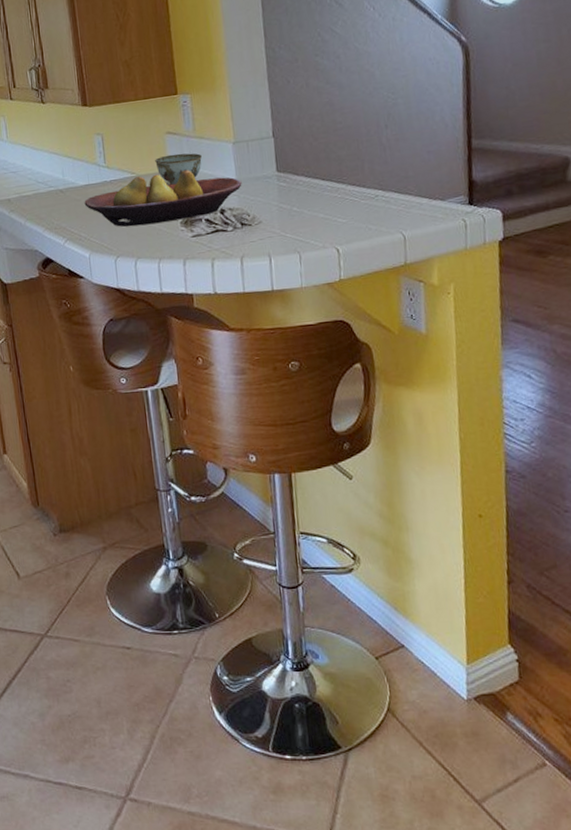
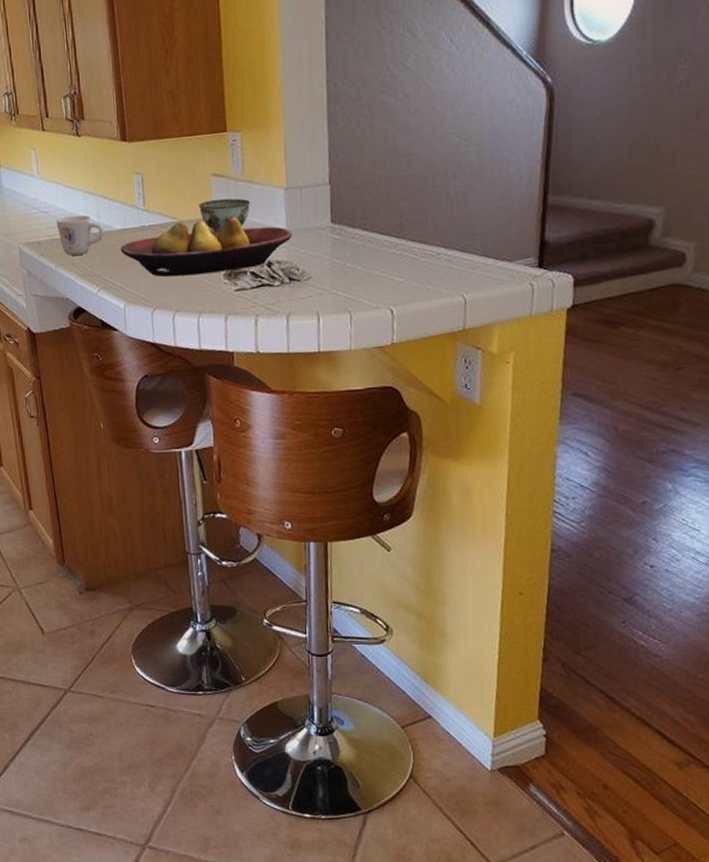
mug: none [24,173,70,211] -> present [56,215,105,256]

